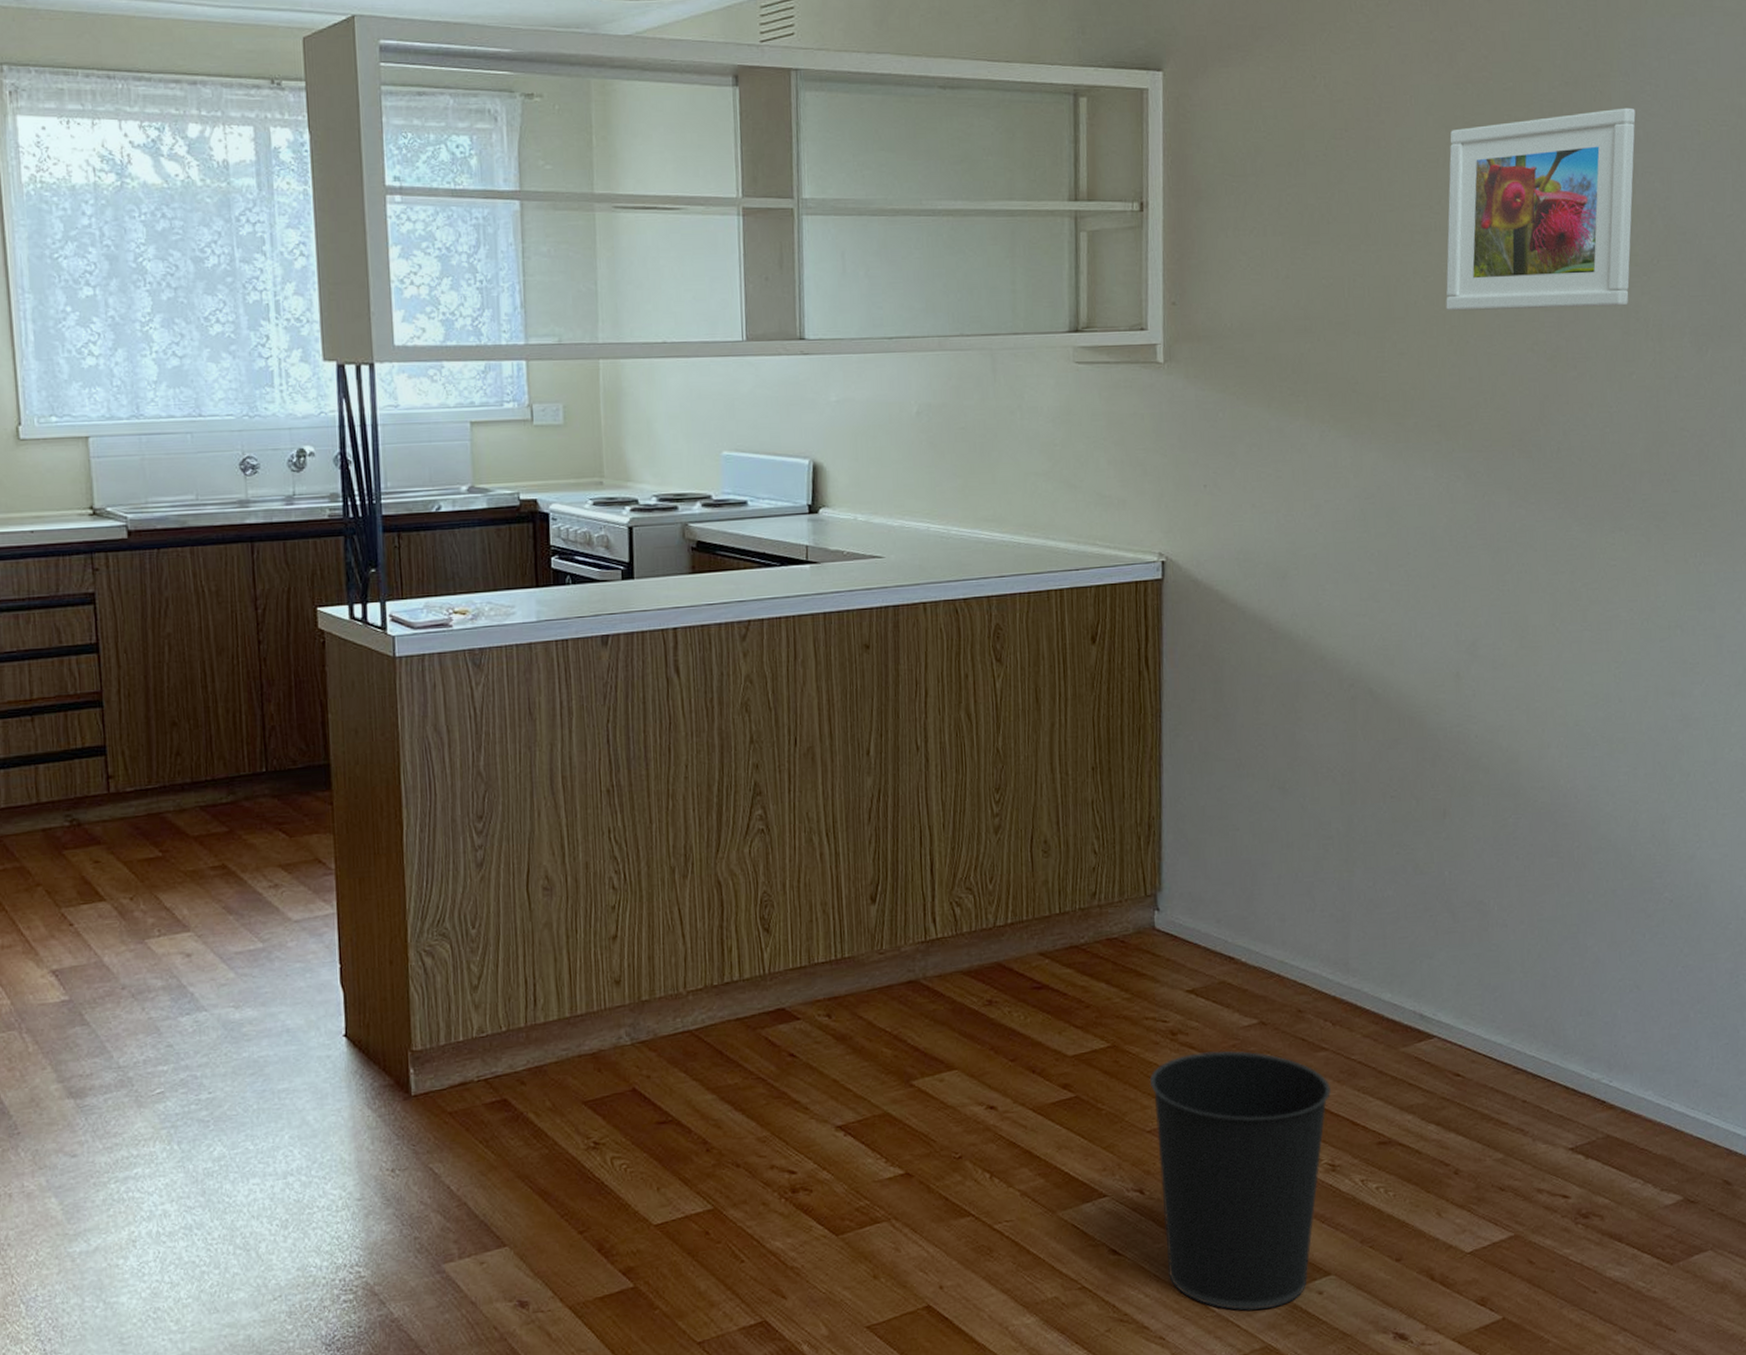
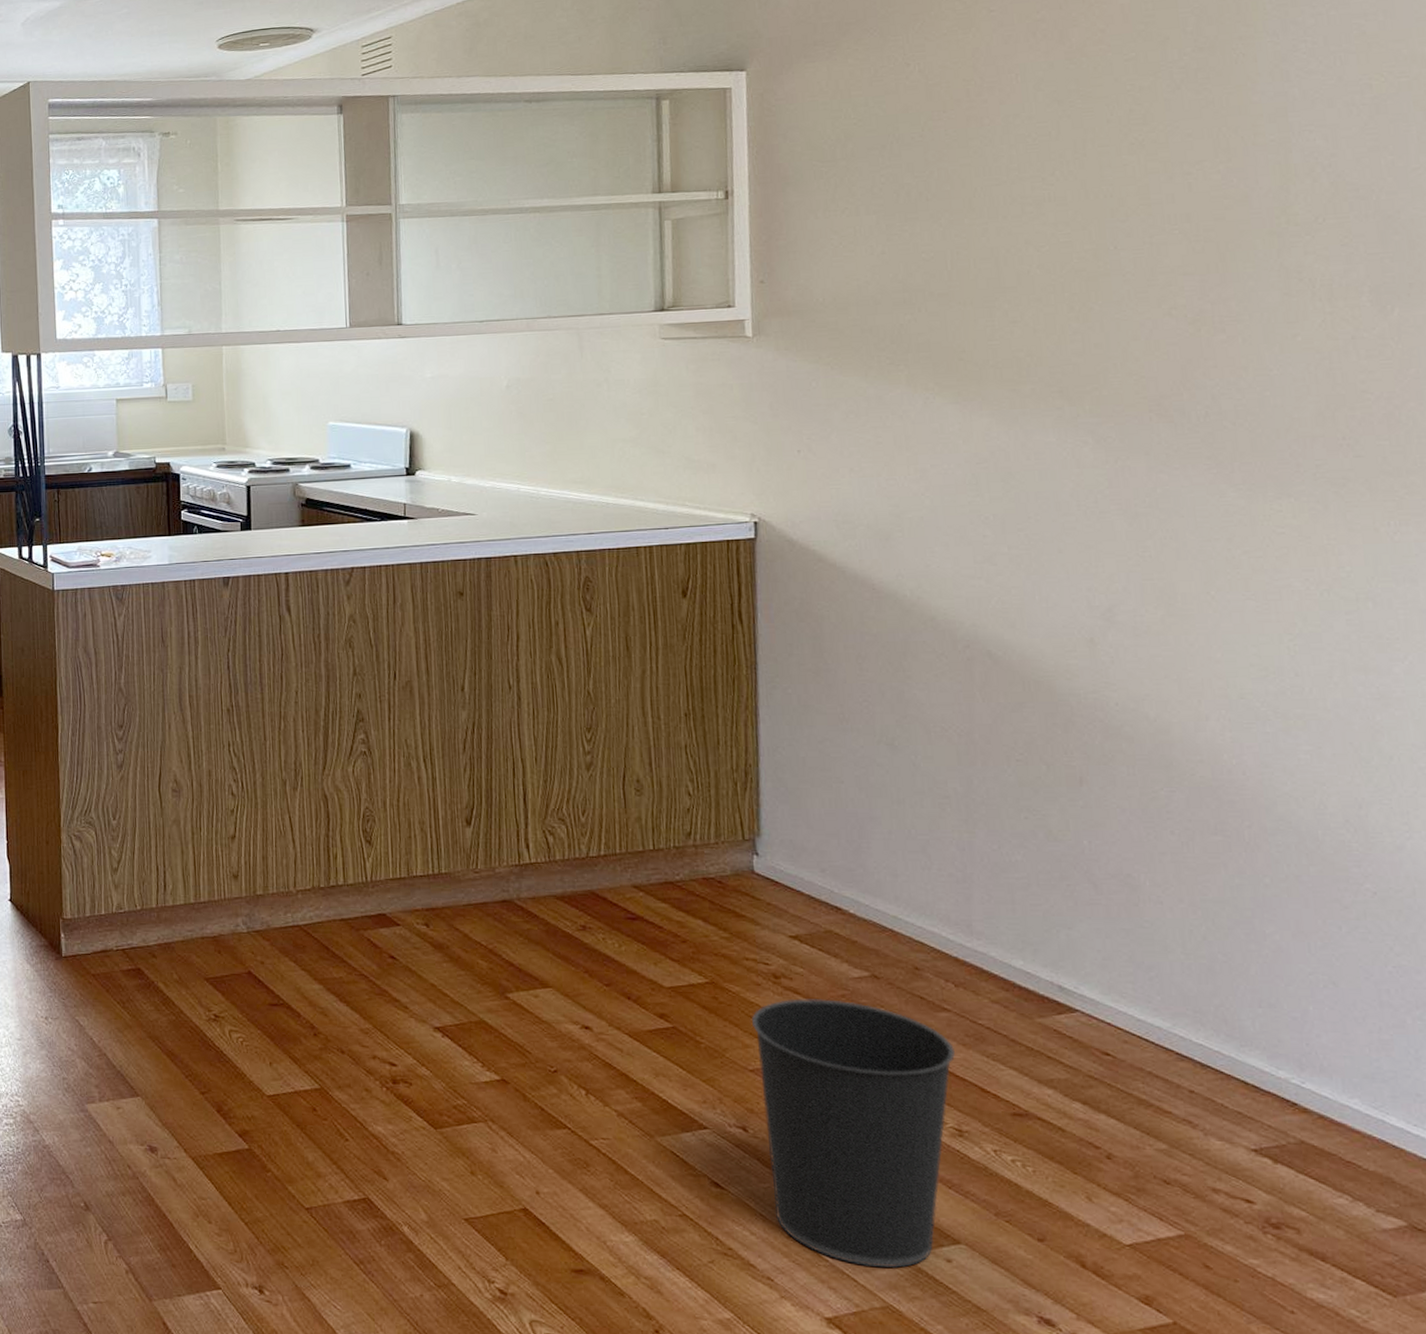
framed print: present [1446,107,1636,311] -> none [1063,67,1289,279]

